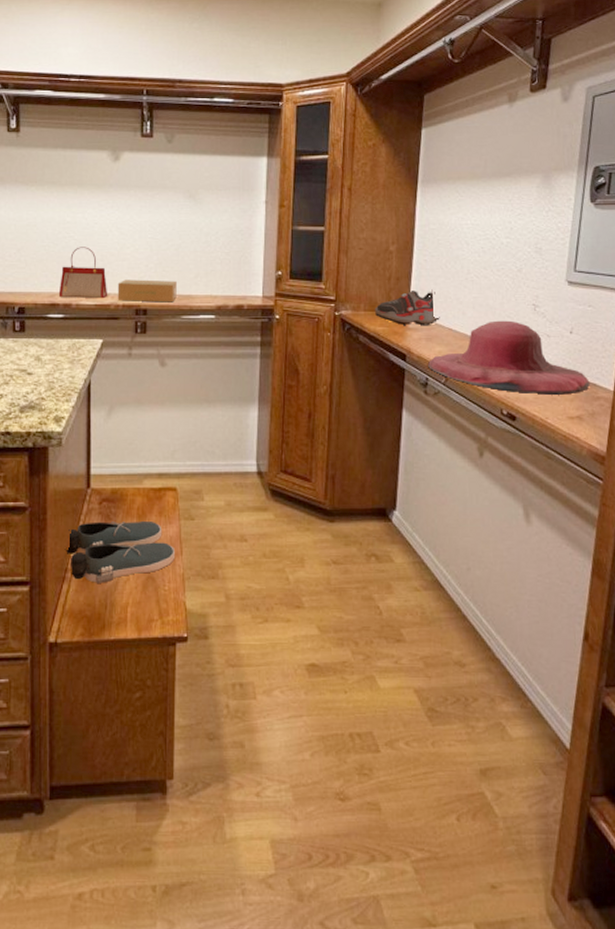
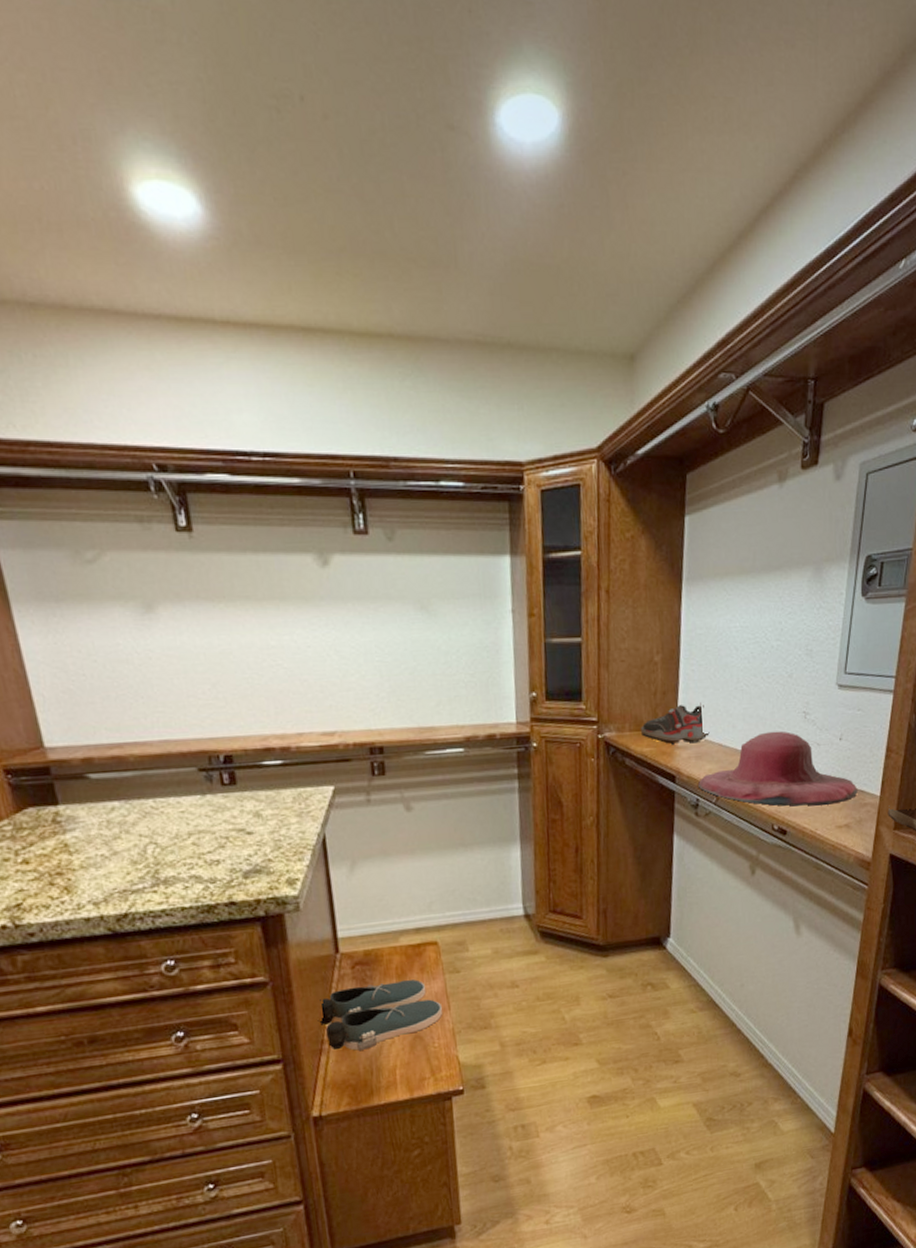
handbag: present [58,247,108,299] -> none [272,676,335,741]
box: present [117,279,177,303] -> none [344,711,417,740]

